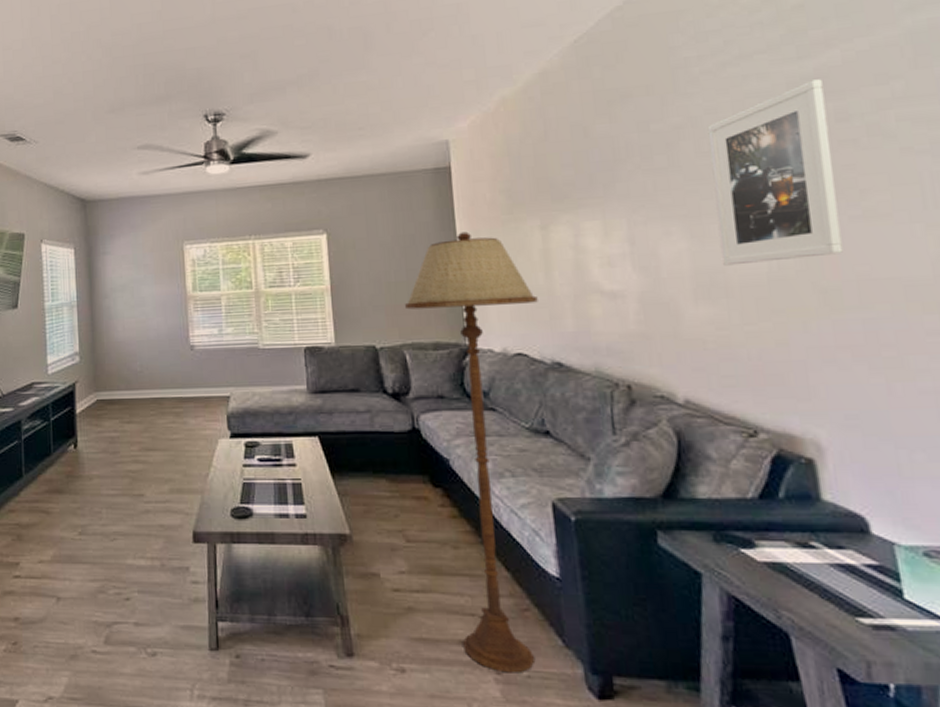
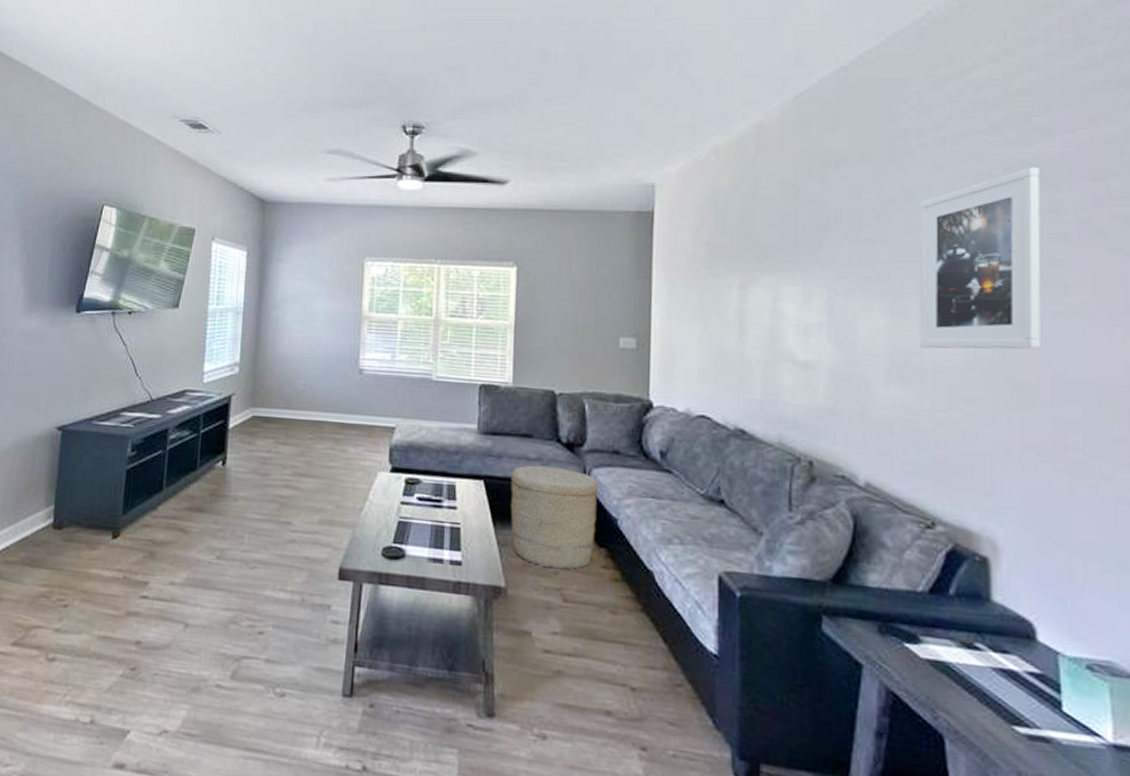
basket: none [343,416,430,511] -> present [510,465,599,569]
floor lamp: present [405,231,538,673] -> none [590,281,728,751]

